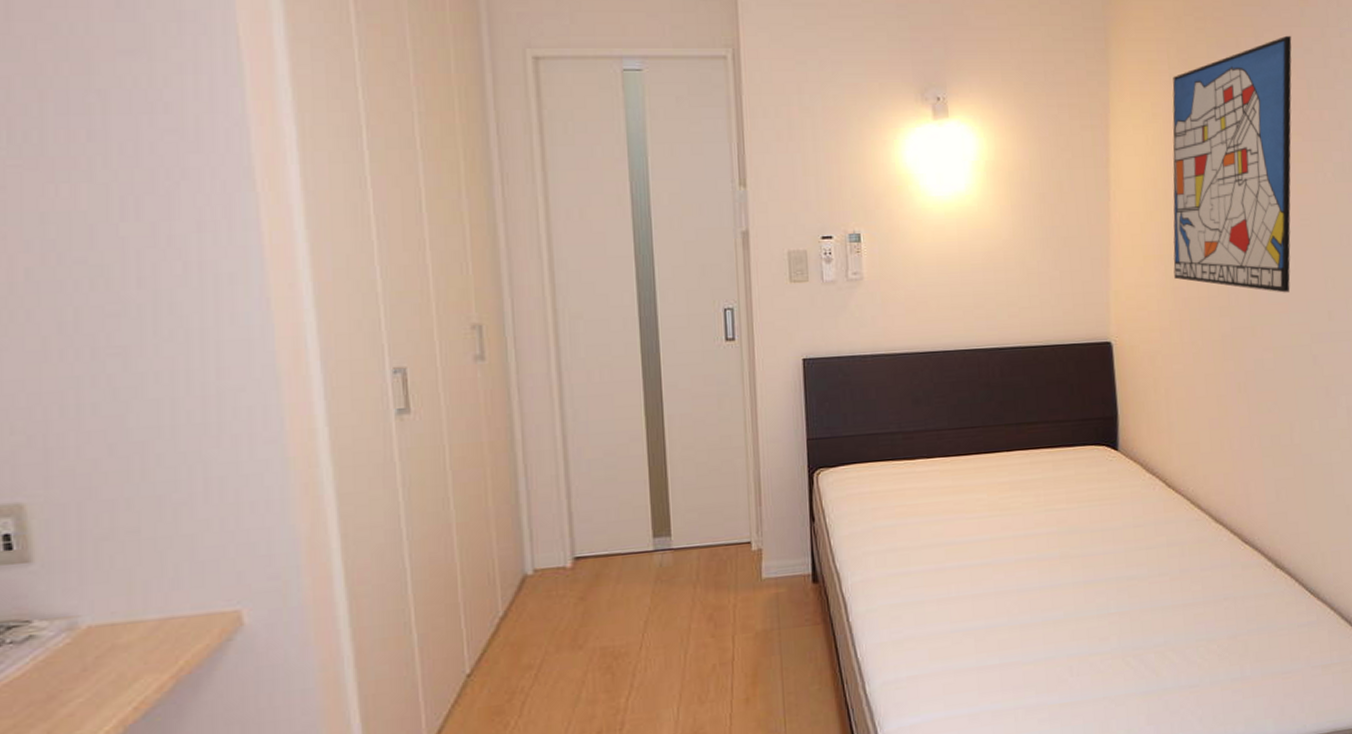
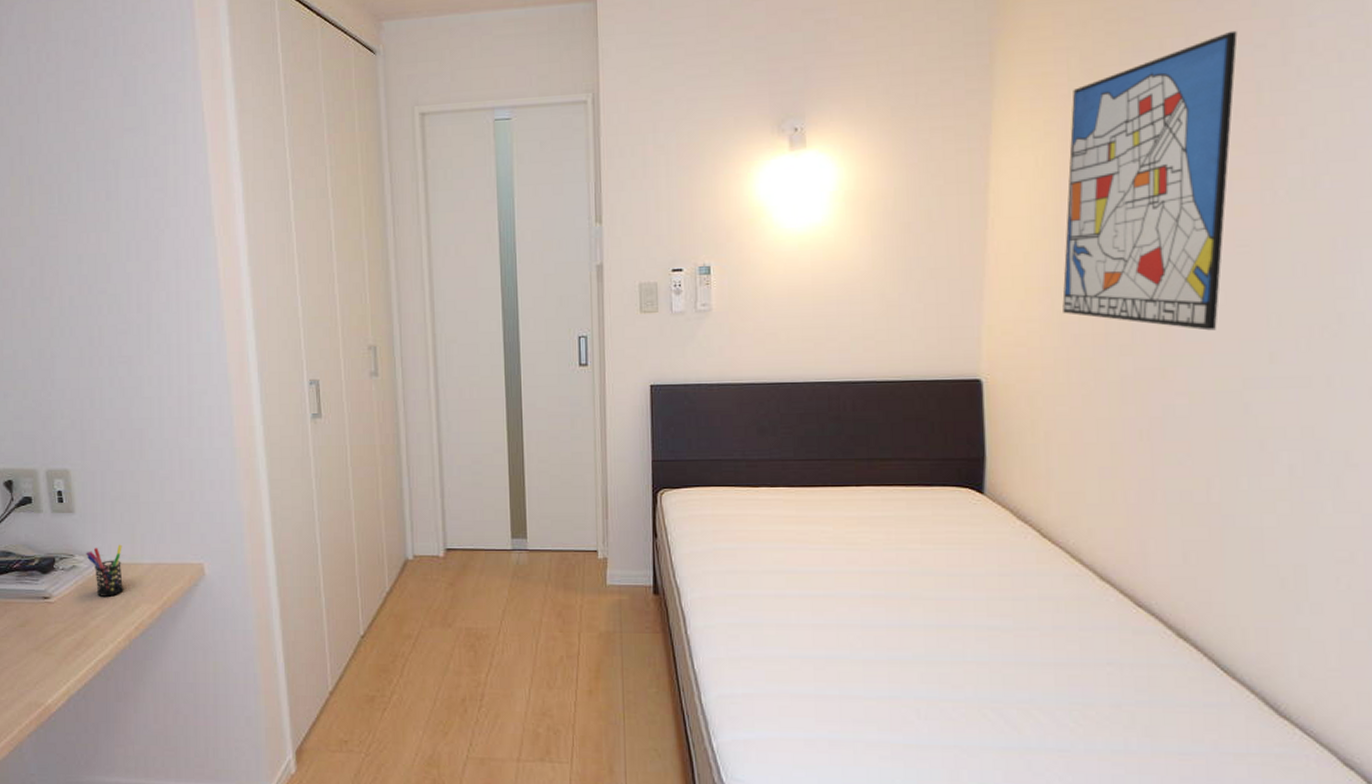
pen holder: none [51,598,115,673] -> present [86,544,124,597]

